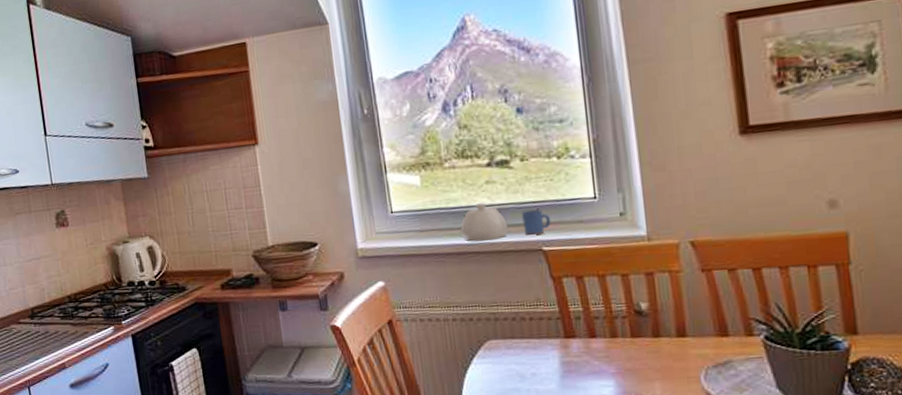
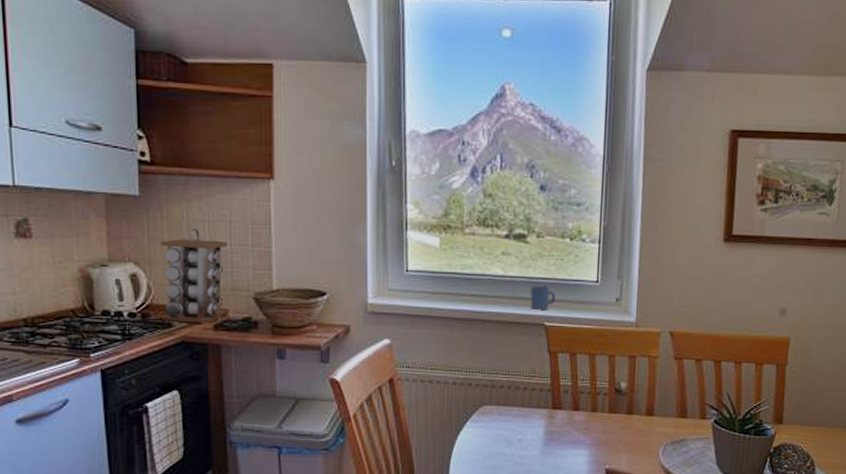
spice rack: none [169,199,231,286] -> present [160,228,227,323]
sugar bowl: present [460,203,509,242] -> none [471,273,517,311]

